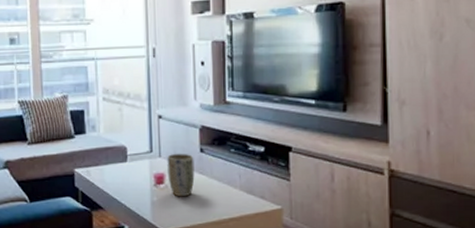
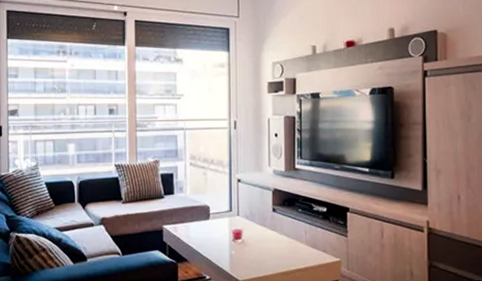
plant pot: present [167,153,195,197] -> none [244,212,268,251]

